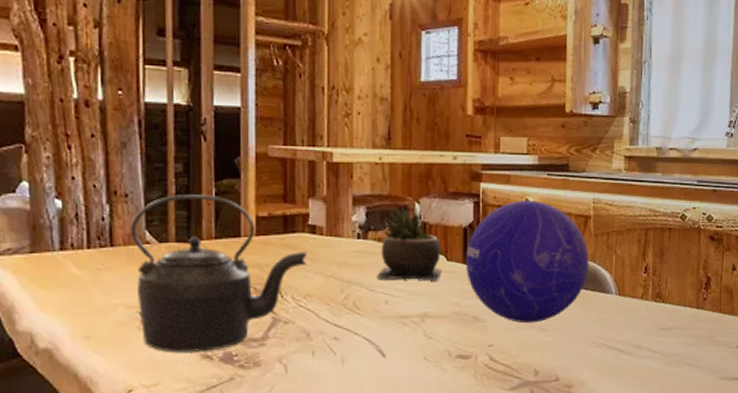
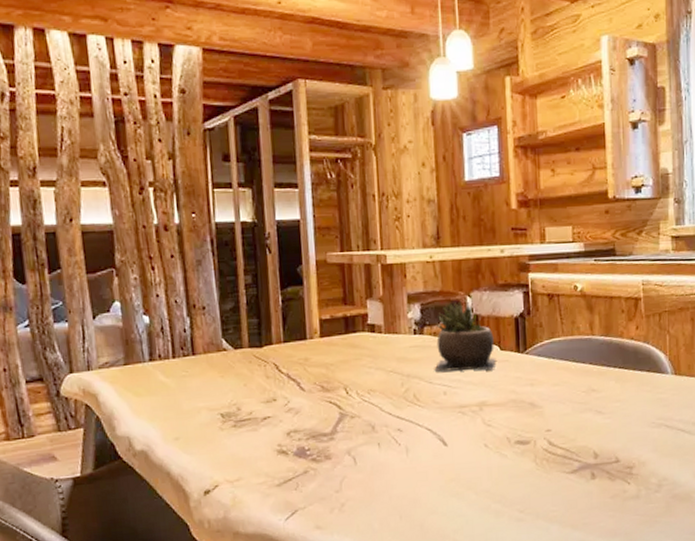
kettle: present [130,195,307,353] -> none [208,302,368,449]
decorative ball: present [465,200,590,324] -> none [518,286,643,407]

